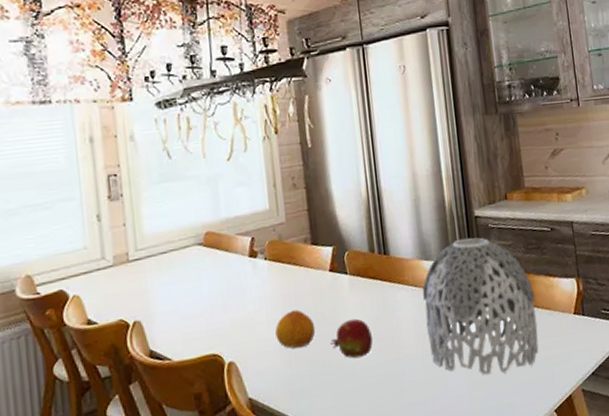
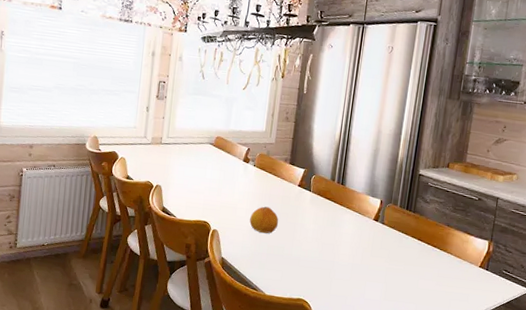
fruit: present [330,318,373,359] -> none [287,223,319,253]
vase: present [422,237,539,376] -> none [359,188,452,295]

